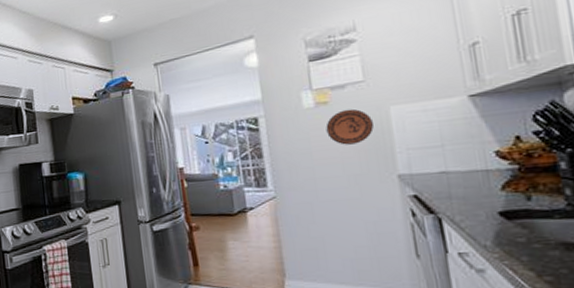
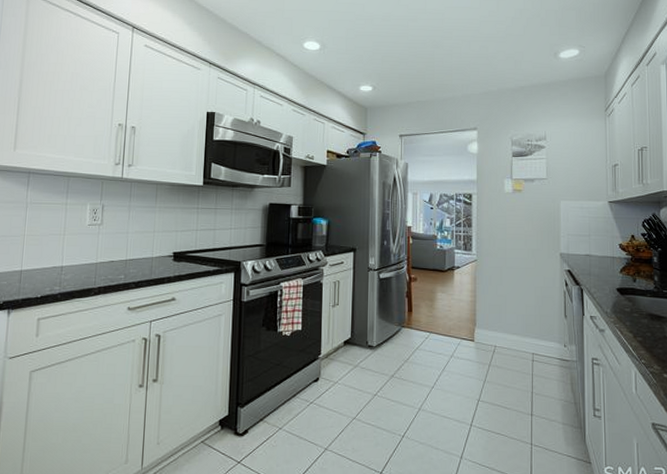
decorative plate: present [325,109,374,145] -> none [518,198,549,226]

